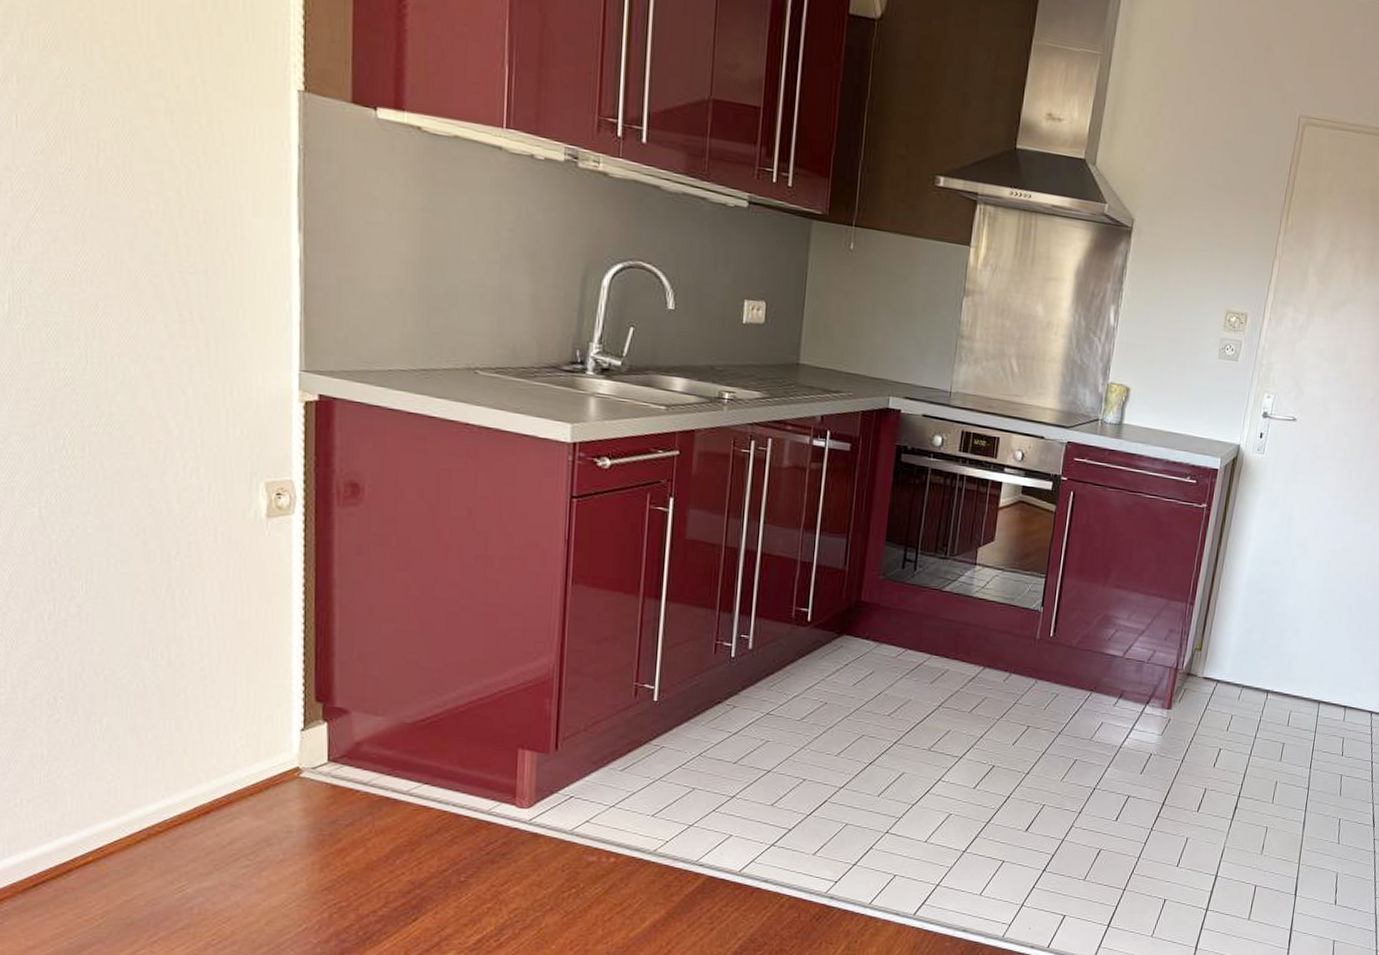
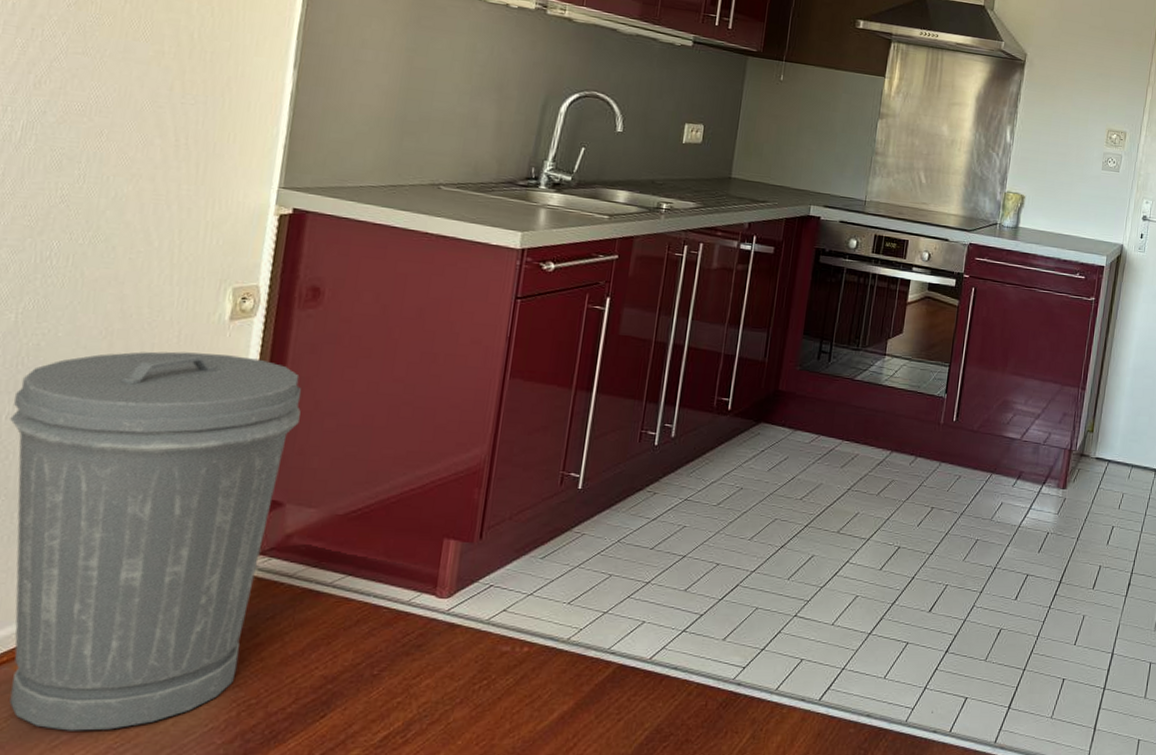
trash can: none [53,550,354,928] -> present [9,351,302,731]

